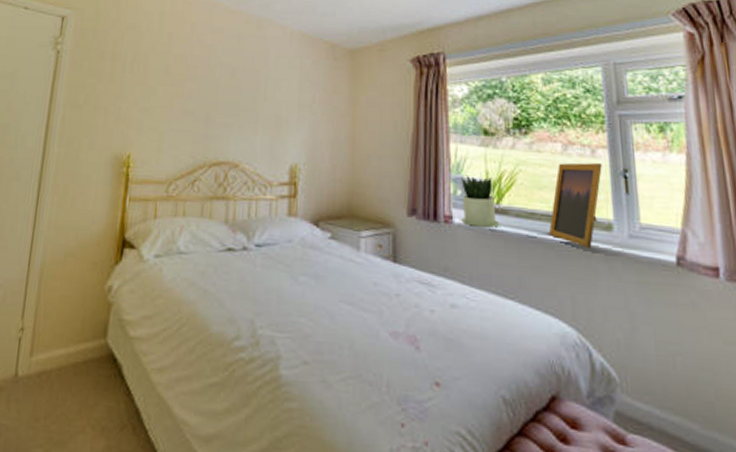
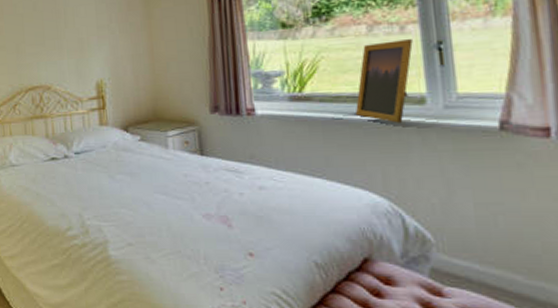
planter: present [460,175,500,229] -> none [261,68,303,117]

